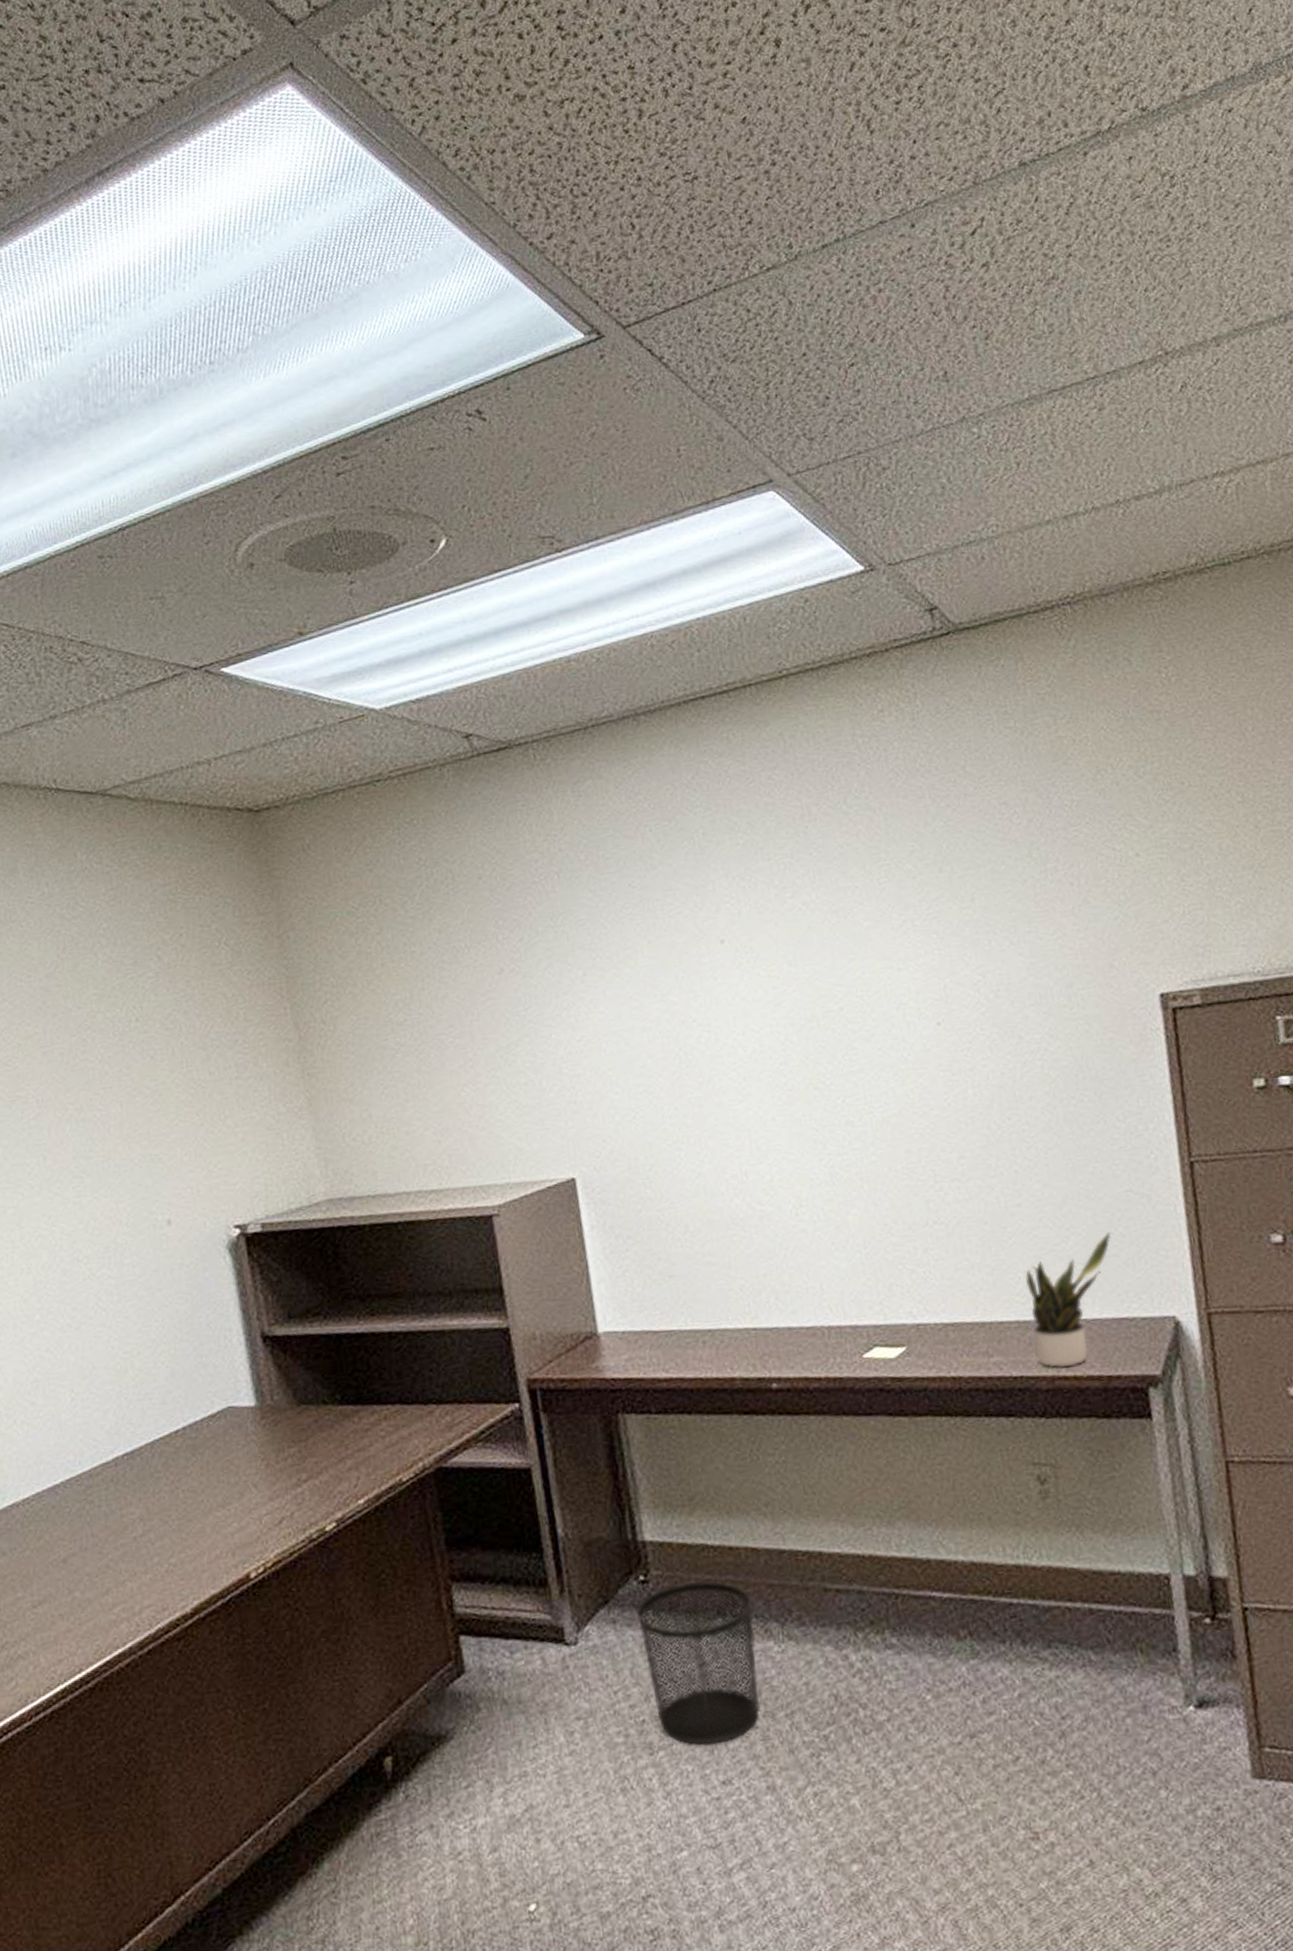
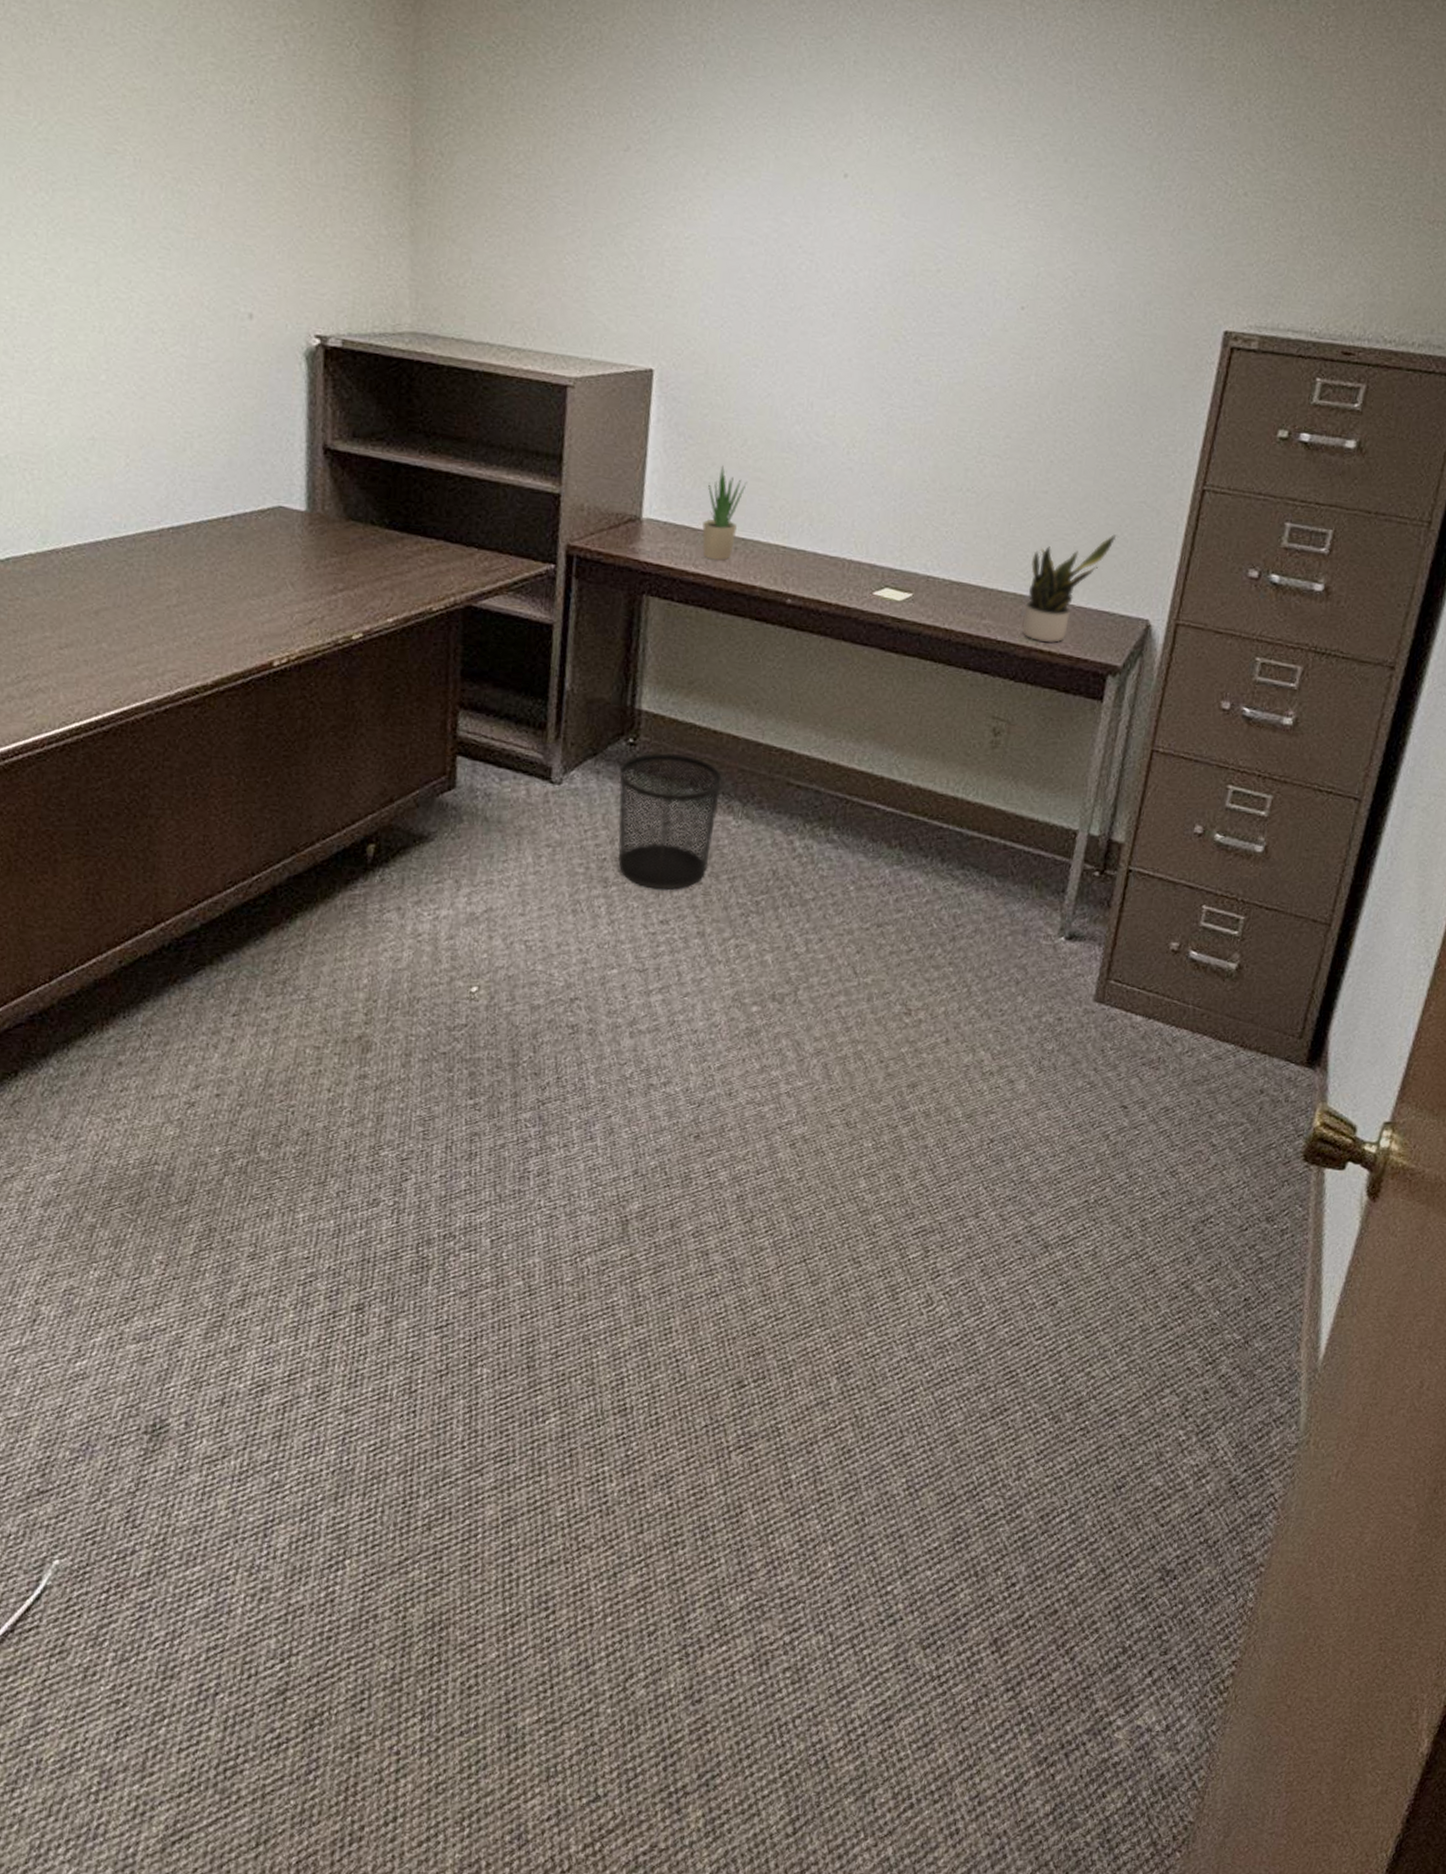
potted plant: none [659,1258,702,1360] -> present [702,465,747,561]

